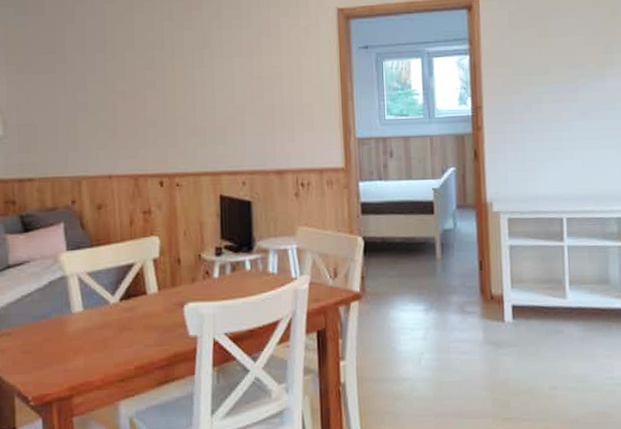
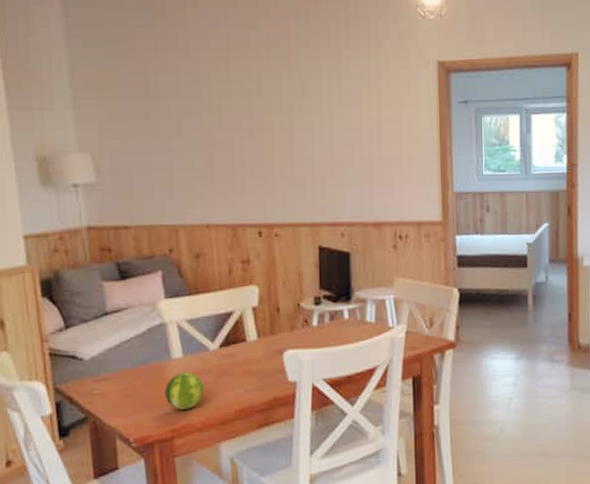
fruit: none [64,326,104,366] -> present [164,372,205,410]

